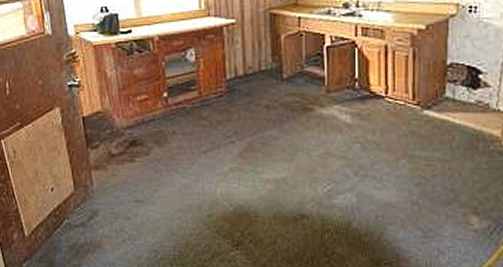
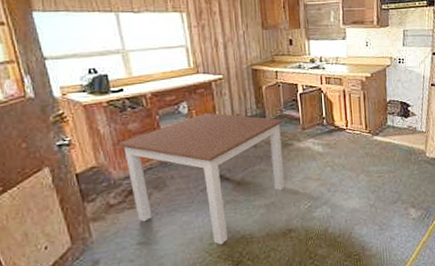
dining table: none [123,62,304,218] -> present [117,112,285,245]

